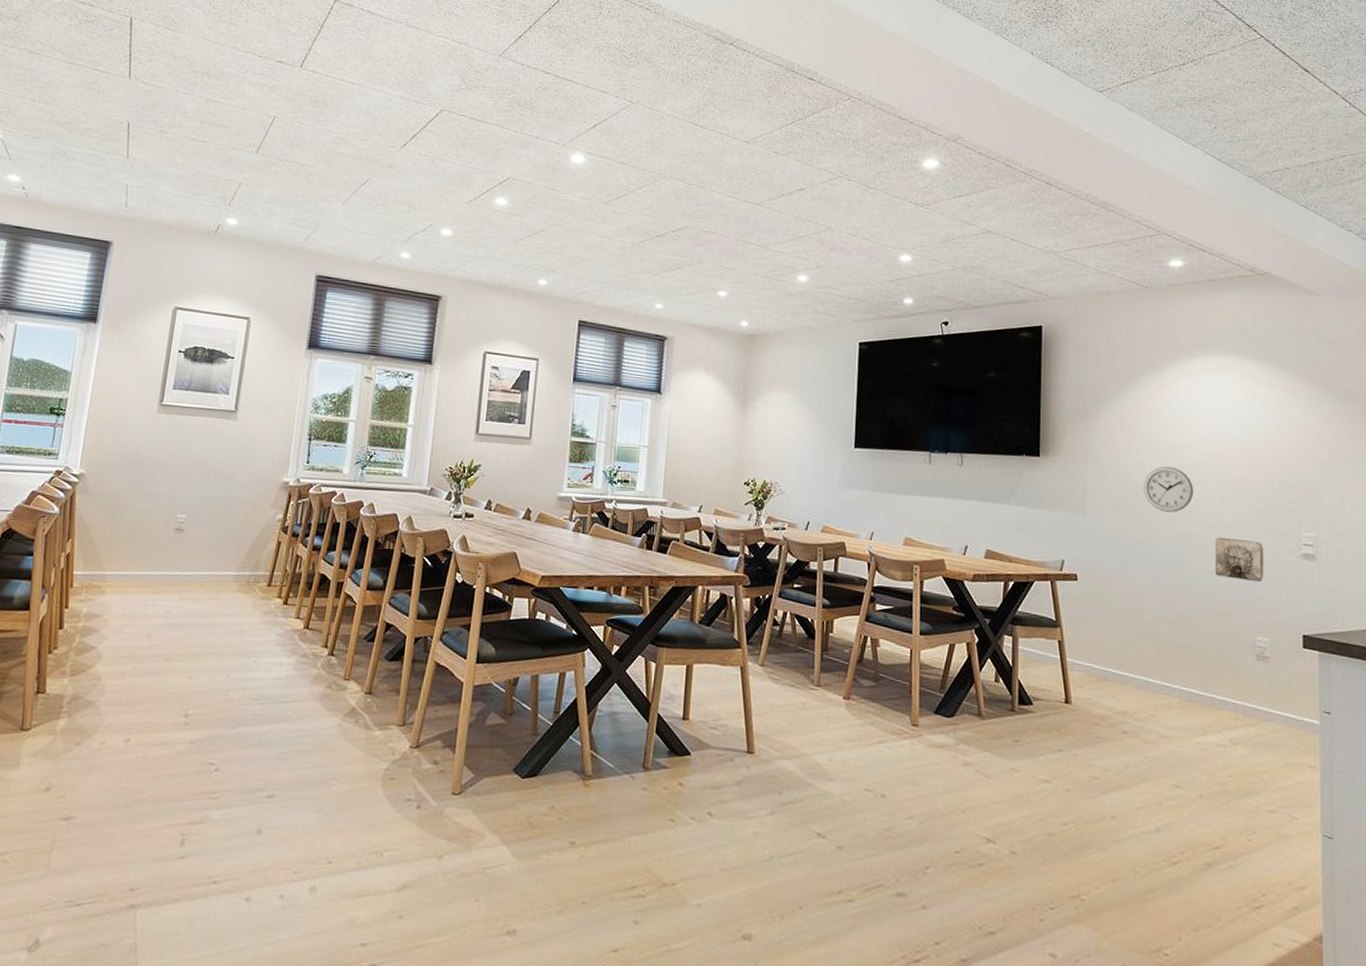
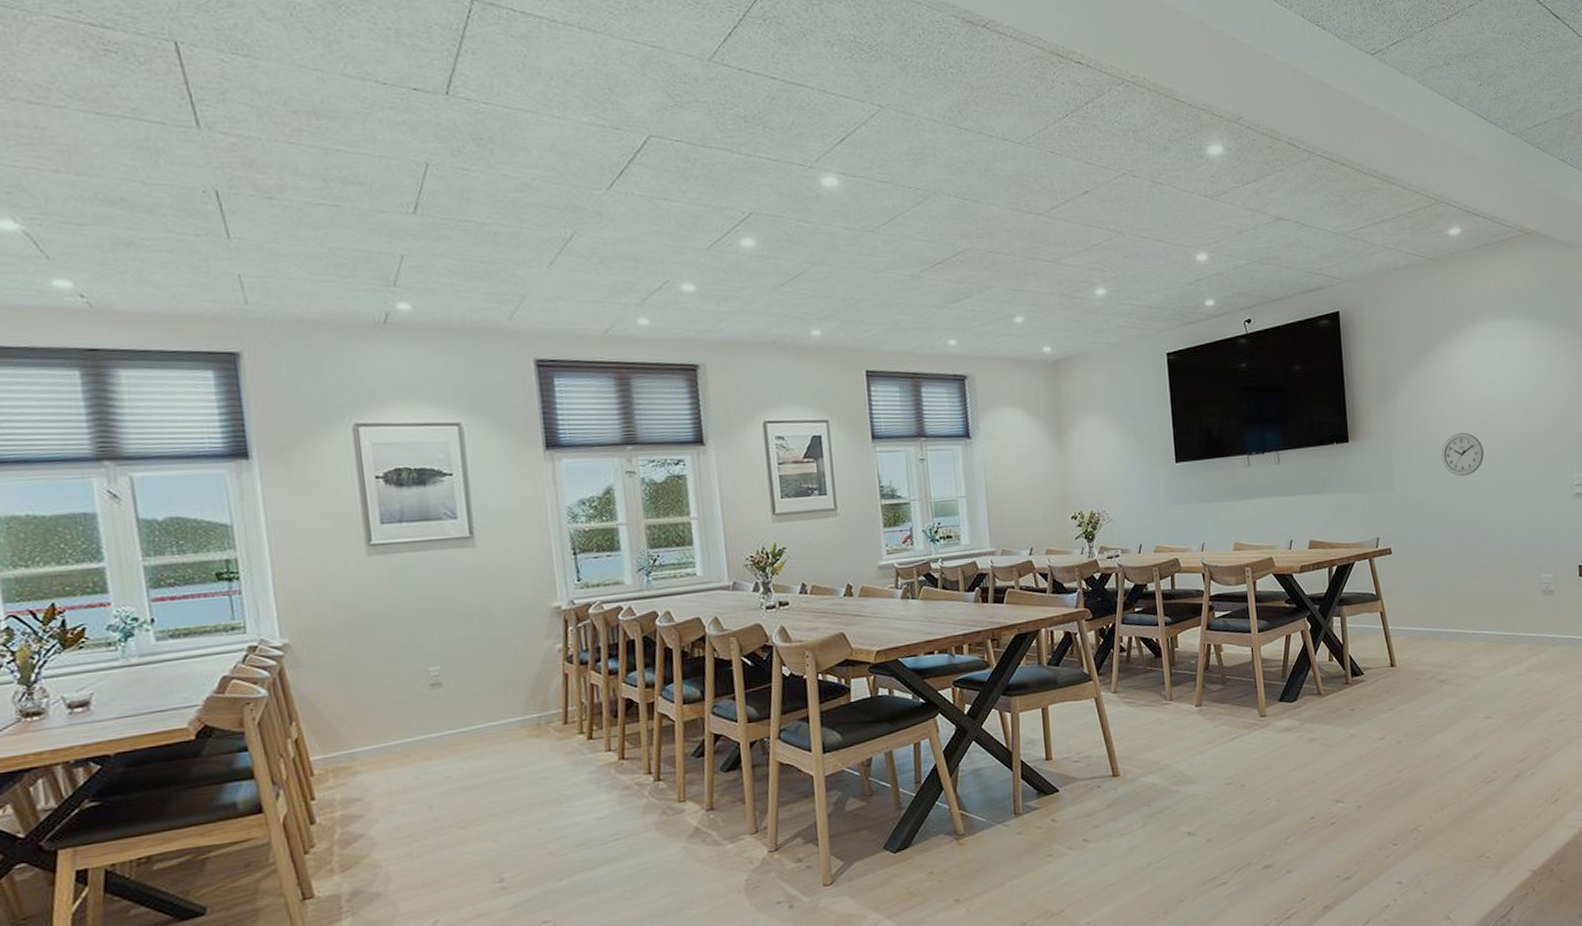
wall relief: present [1214,537,1263,583] -> none [1504,489,1545,527]

